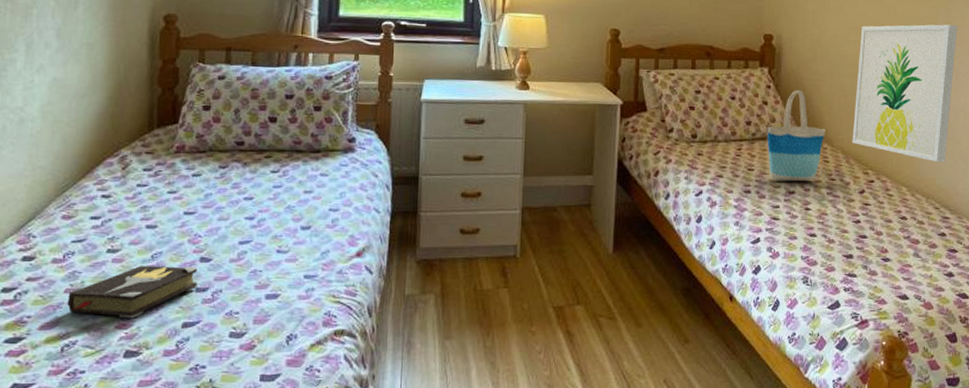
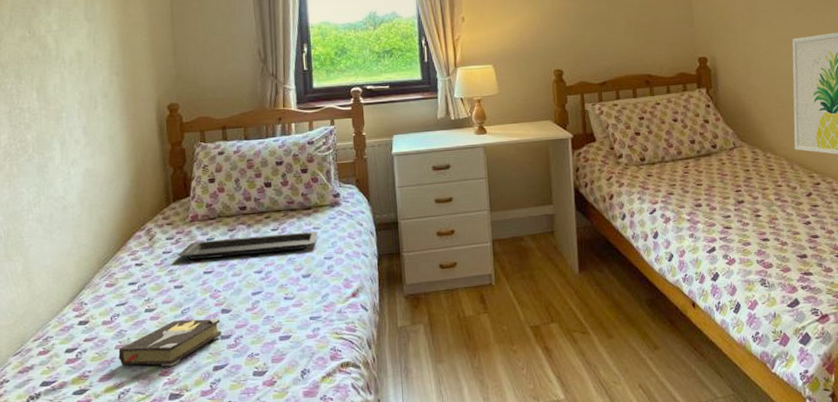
serving tray: none [155,176,326,198] -> present [178,231,318,260]
tote bag: present [767,90,826,182] -> none [711,106,768,193]

